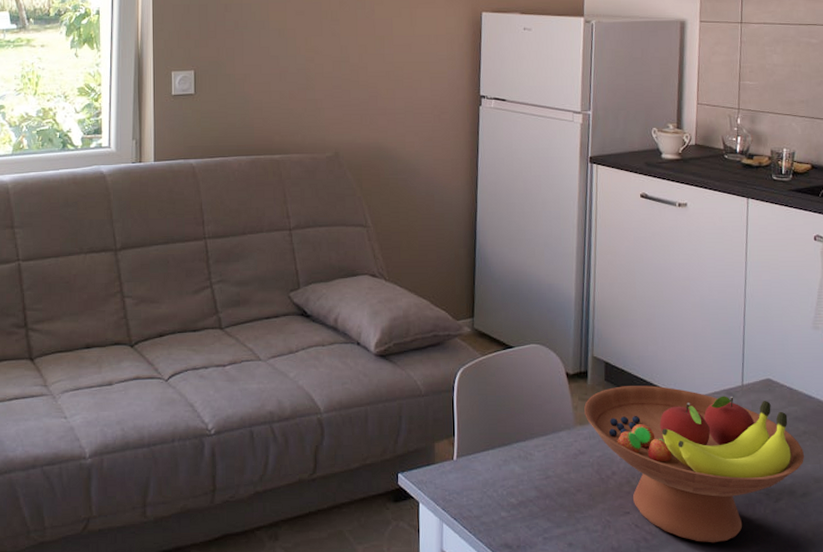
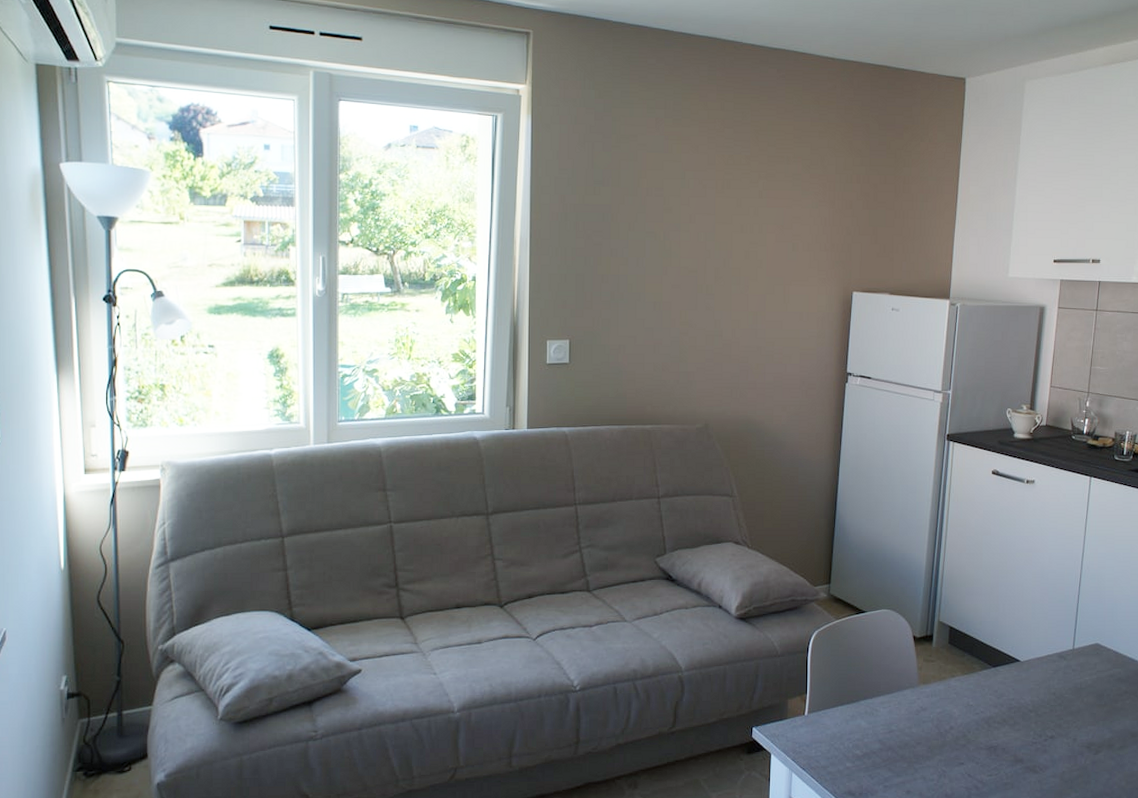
fruit bowl: present [584,385,805,543] -> none [928,648,1125,791]

